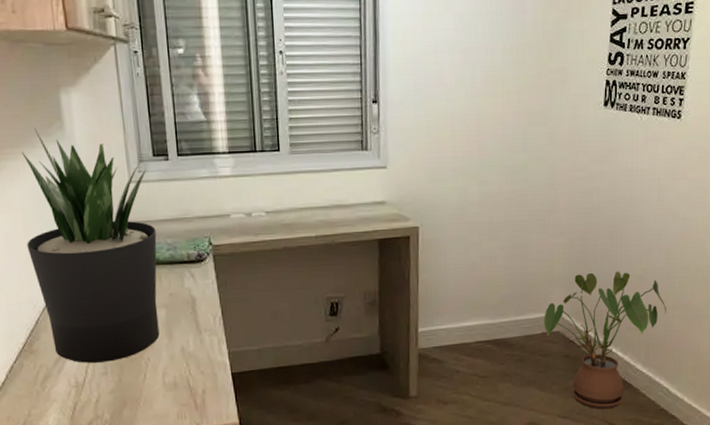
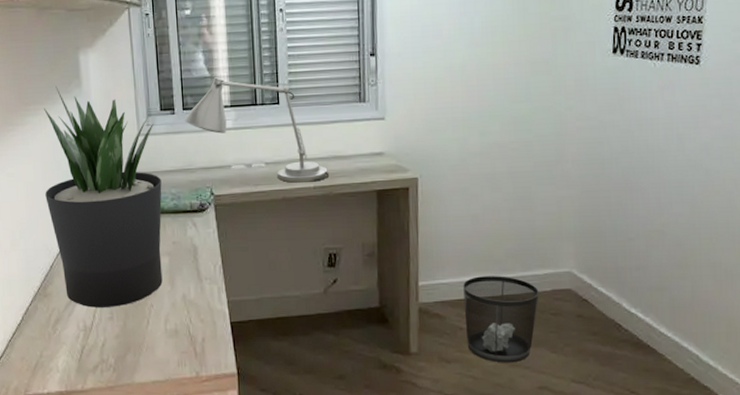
desk lamp: none [179,122,331,232] -> present [185,77,329,183]
waste bin: none [461,320,531,403] -> present [463,276,539,363]
house plant: present [544,271,666,410] -> none [553,225,692,376]

